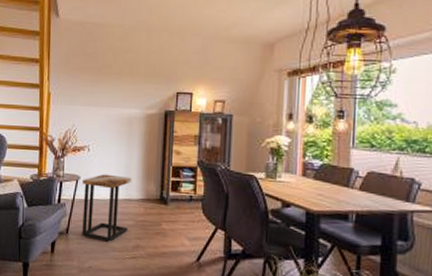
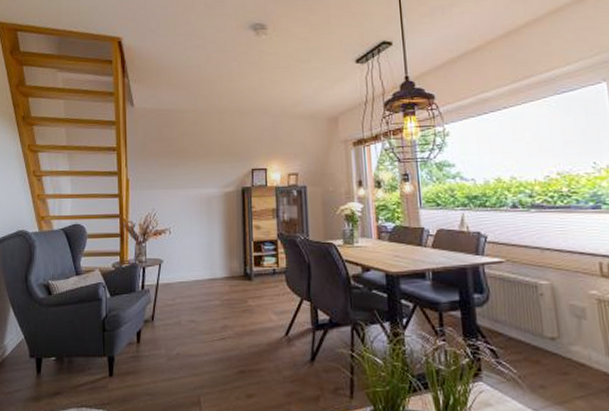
side table: present [82,174,132,242] -> none [166,255,215,325]

